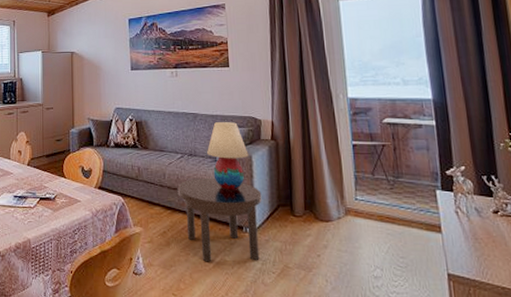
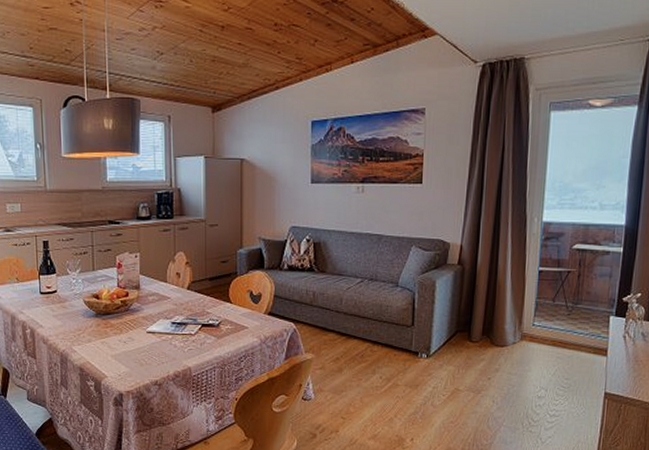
side table: present [177,179,262,262] -> none [354,304,441,387]
table lamp: present [207,121,249,190] -> none [389,244,433,316]

